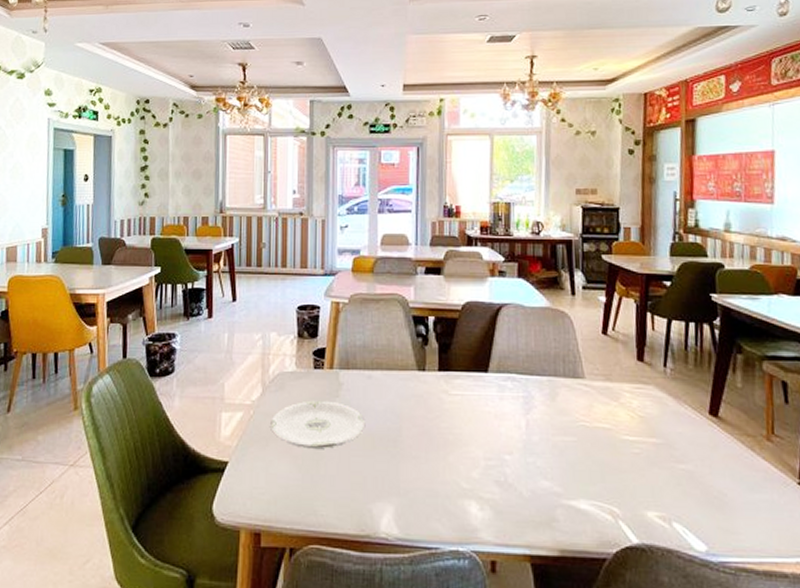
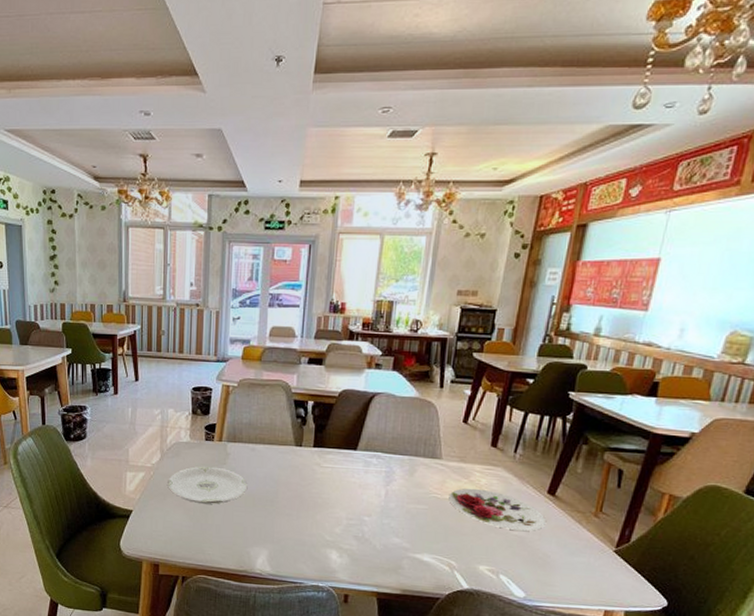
plate: none [599,412,714,463] -> present [448,488,546,531]

